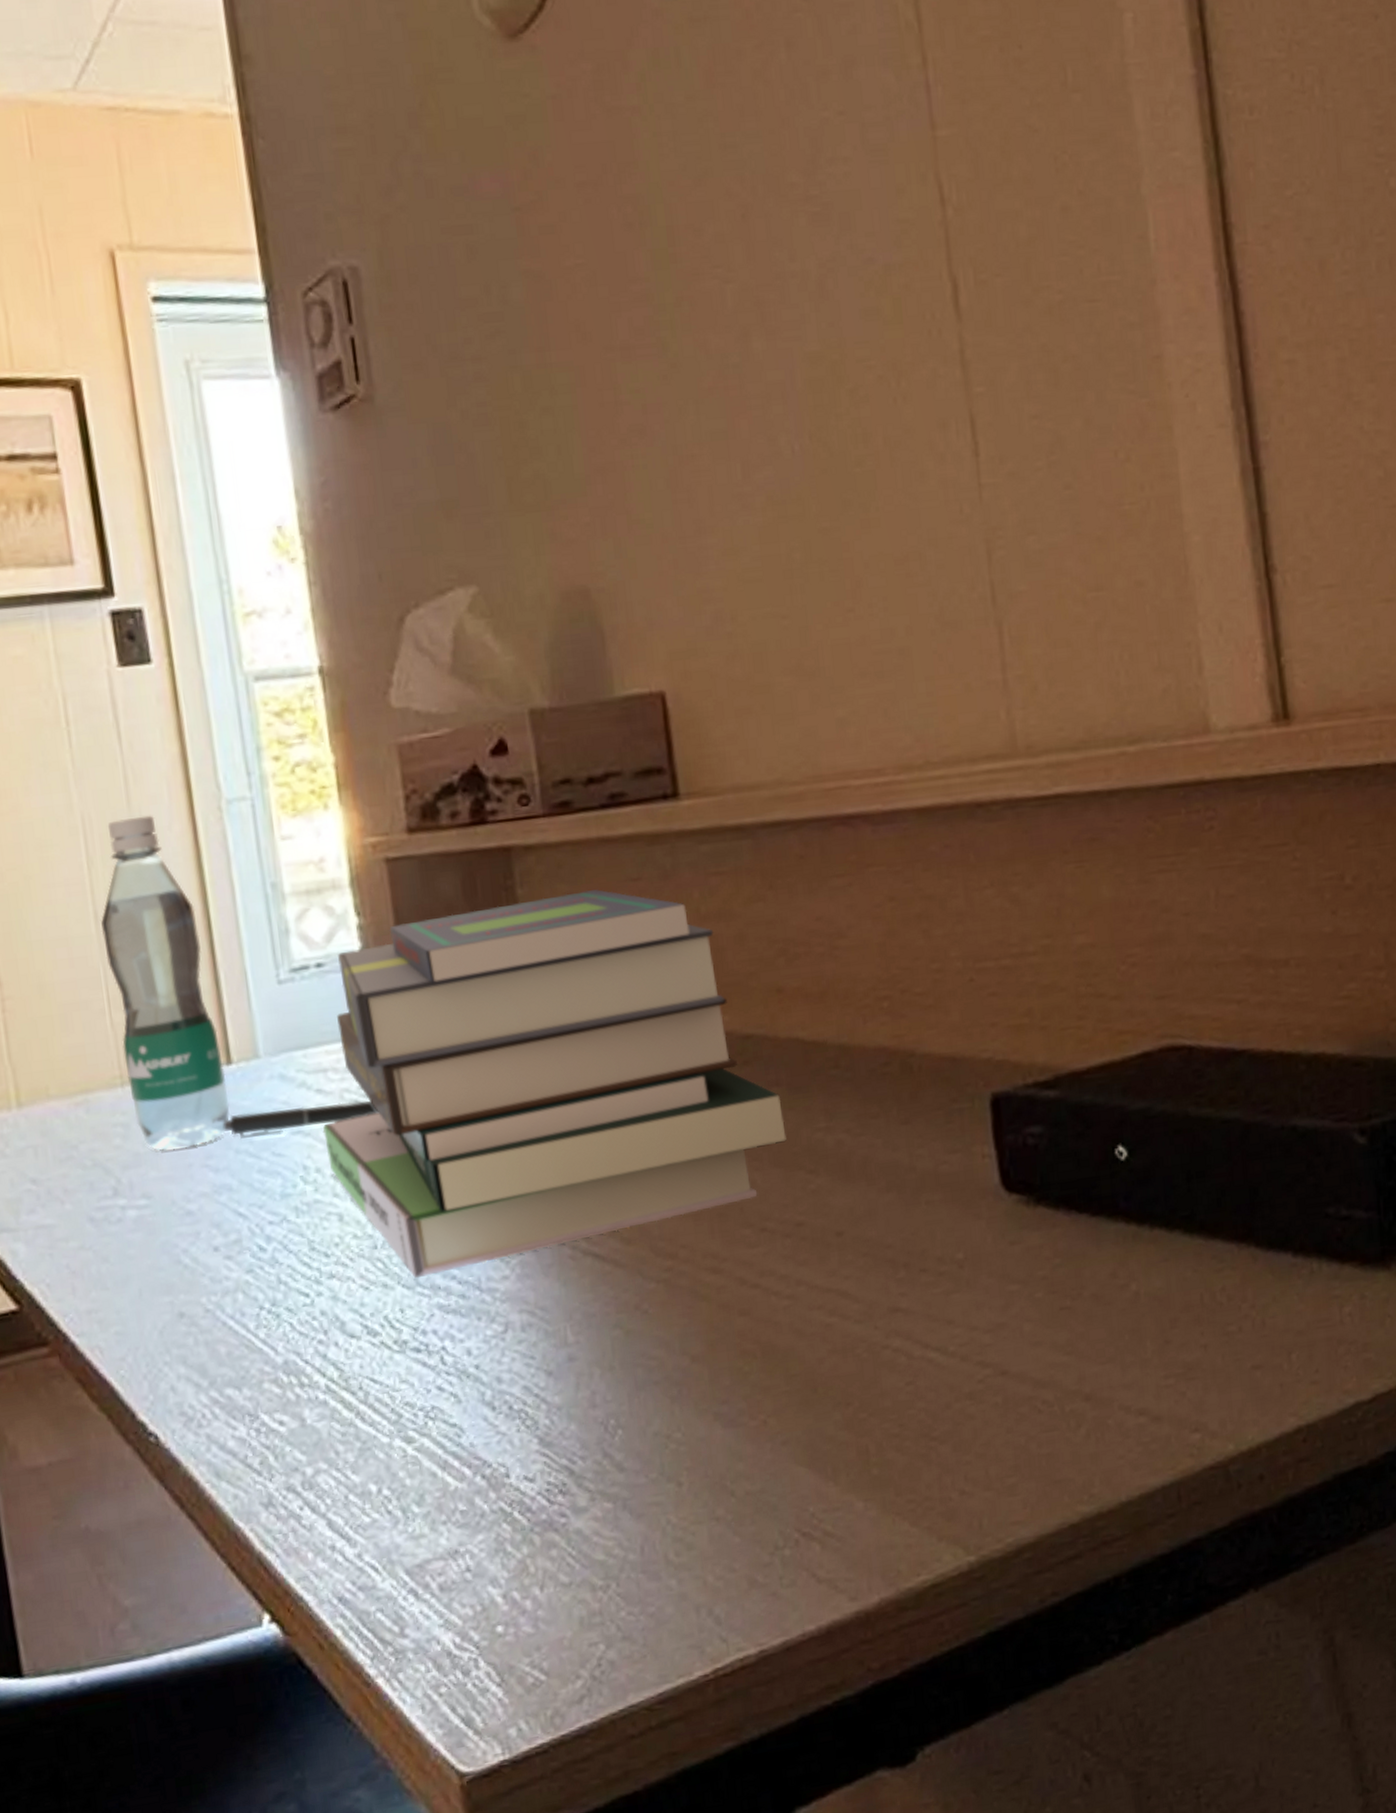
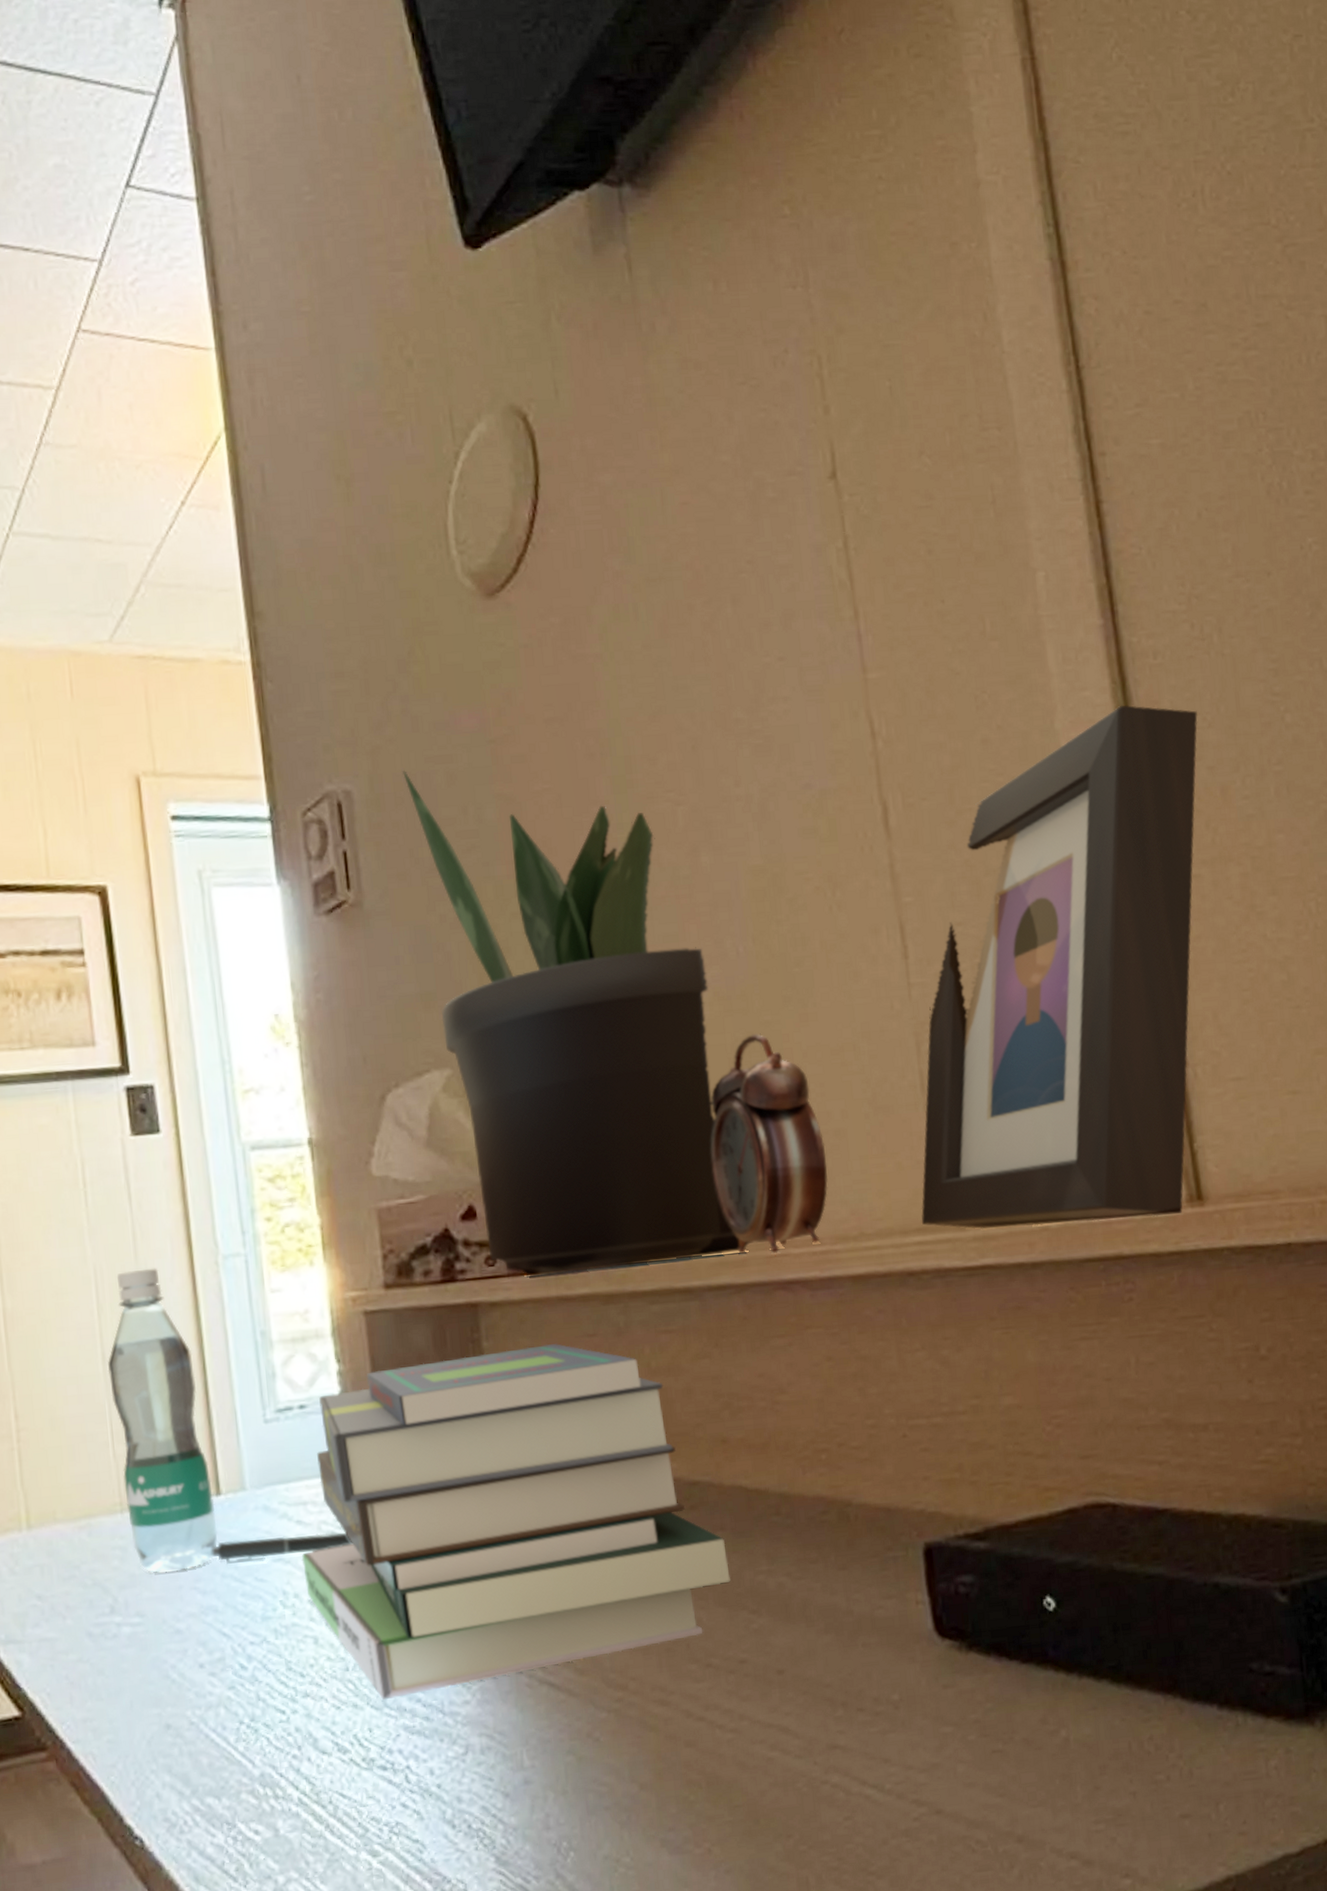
planter: none [416,242,819,815] -> present [403,769,761,1275]
alarm clock: none [764,543,891,787] -> present [710,1035,828,1254]
picture frame: none [991,167,1296,755] -> present [921,704,1198,1230]

